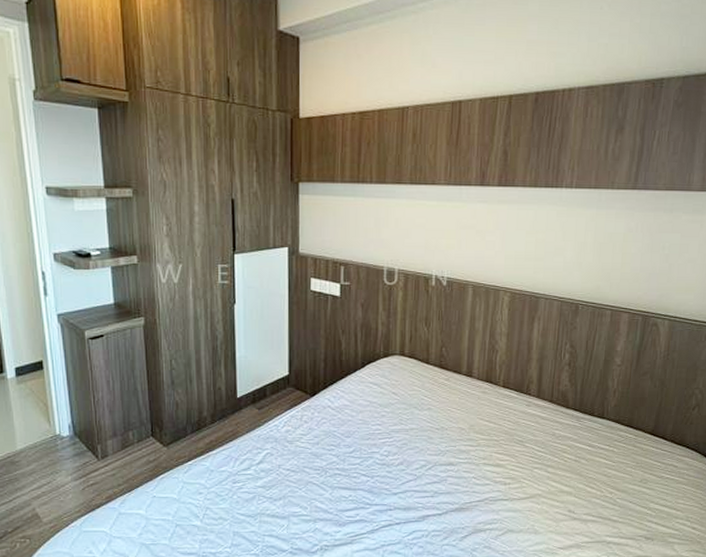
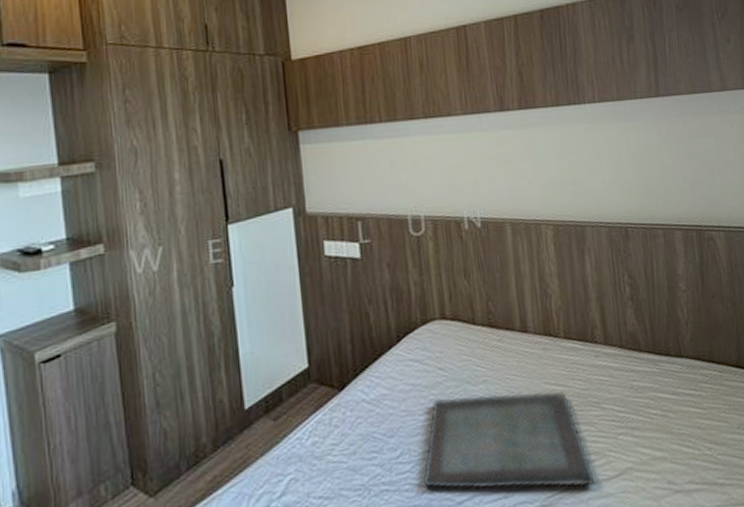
serving tray: none [368,416,508,502] -> present [422,390,595,490]

